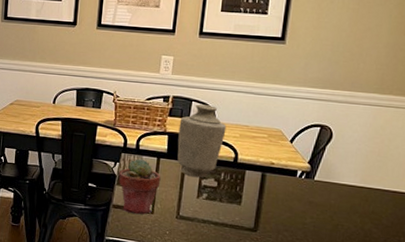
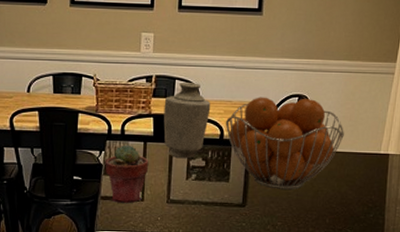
fruit basket: none [240,124,371,221] -> present [225,97,344,189]

